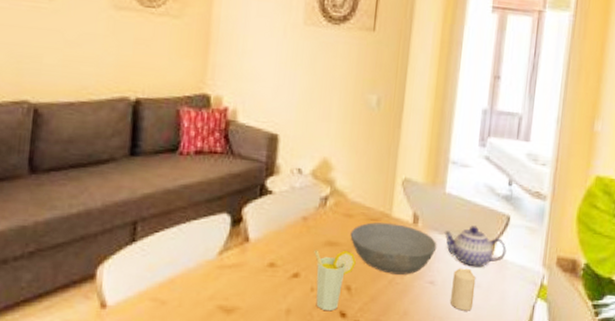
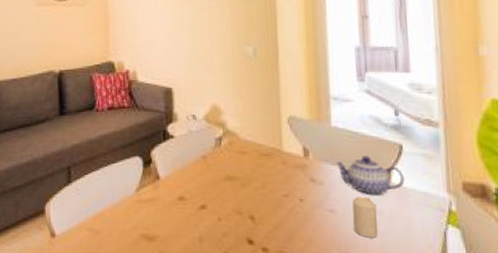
cup: present [314,250,356,312] -> none [216,183,255,239]
bowl: present [350,222,437,275] -> none [246,157,331,204]

